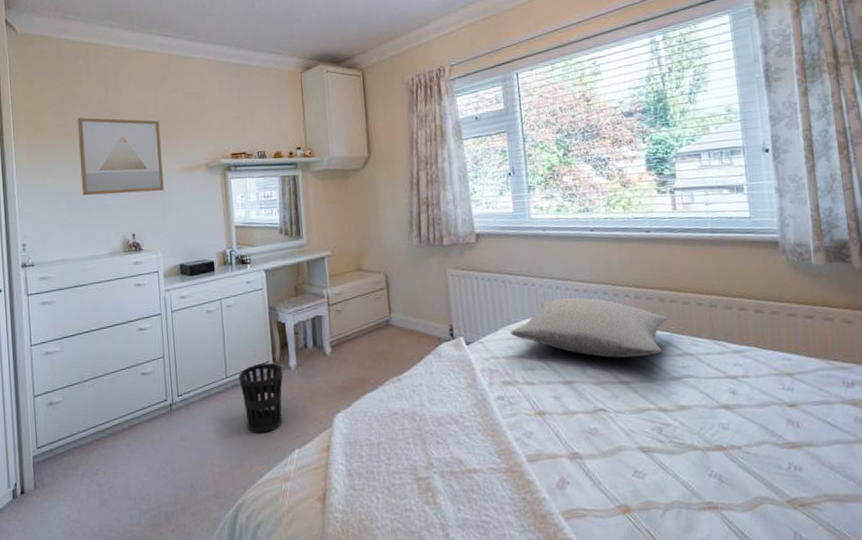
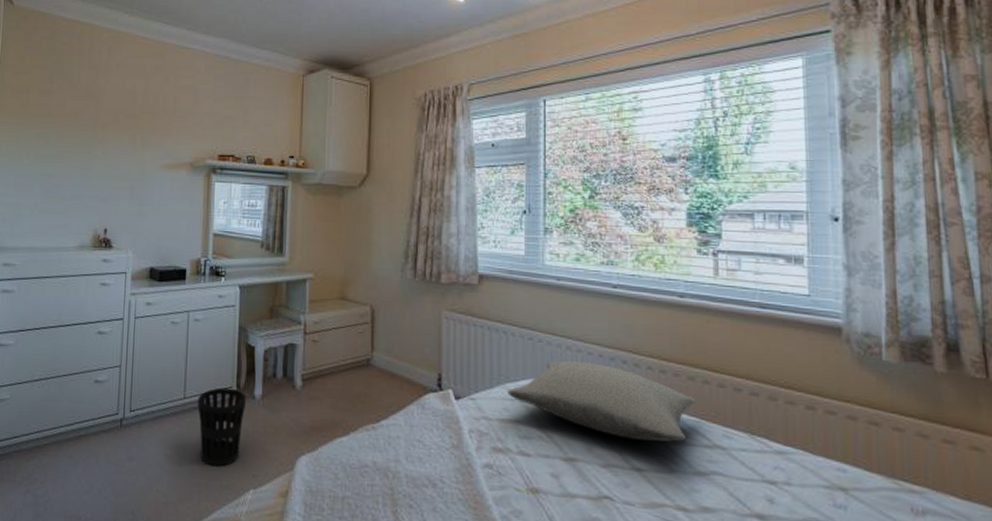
wall art: present [77,117,164,196] -> none [58,100,147,187]

